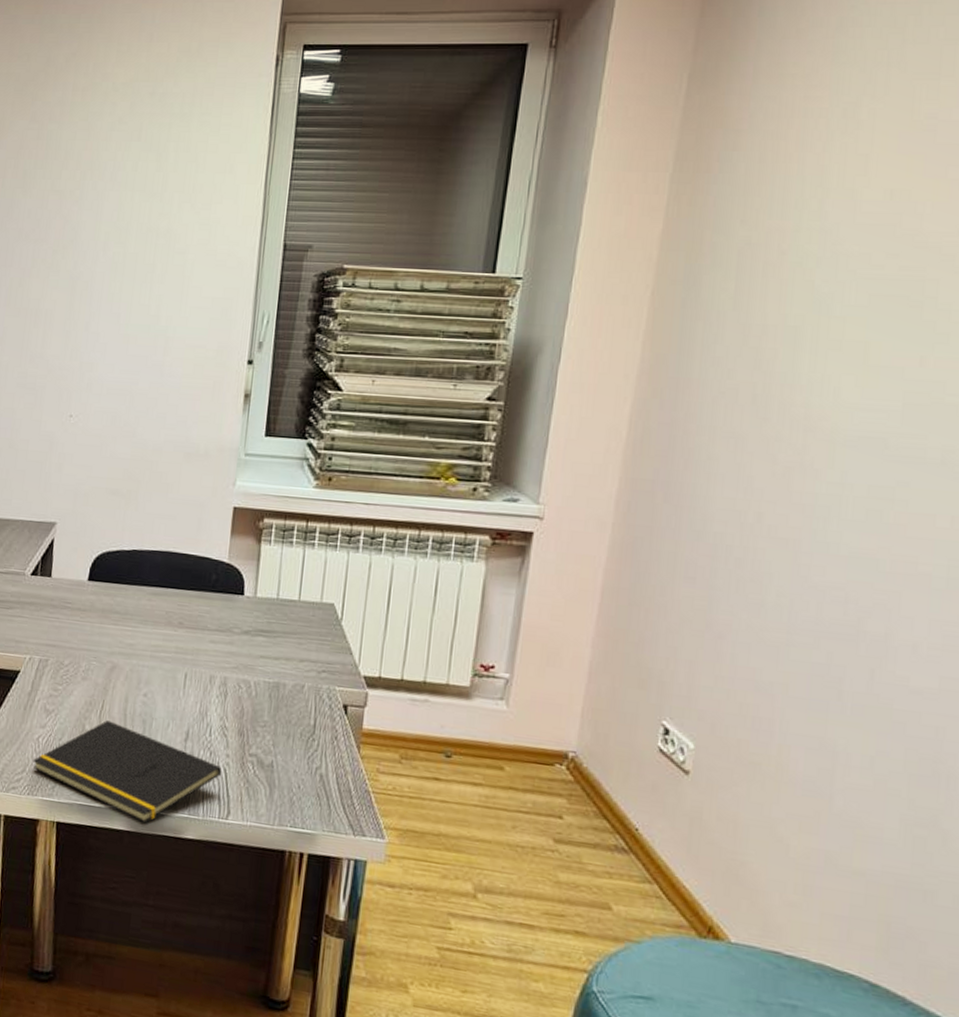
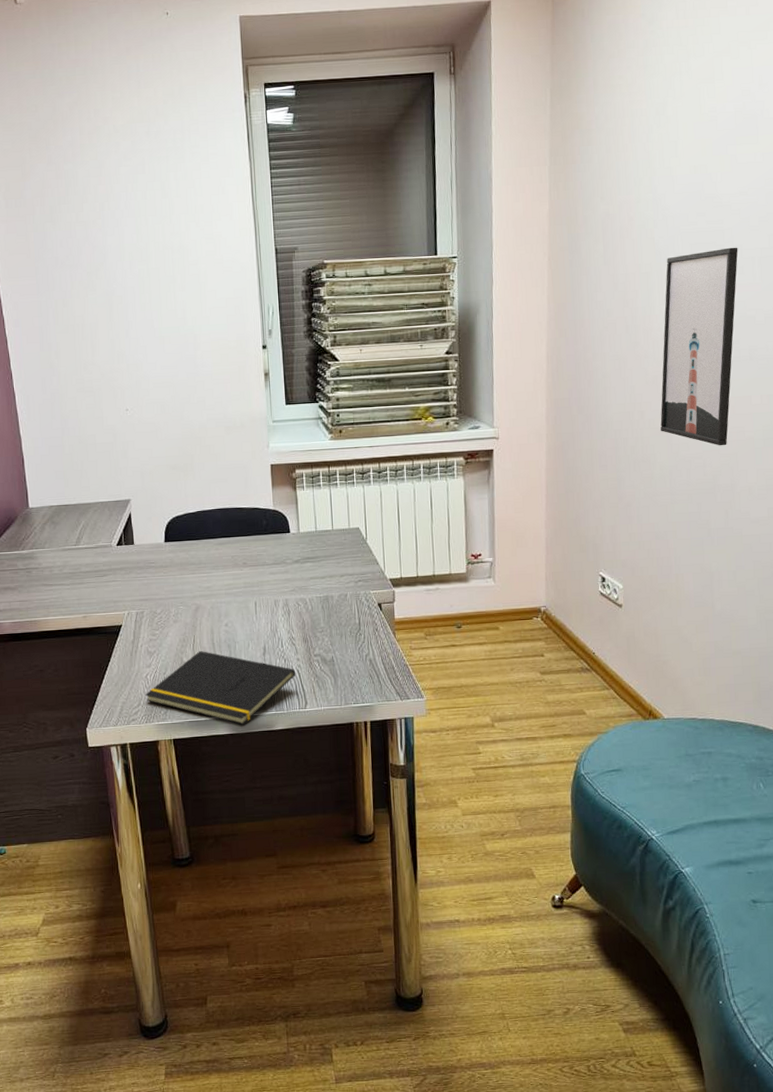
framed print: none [785,305,945,579] -> present [660,247,738,446]

